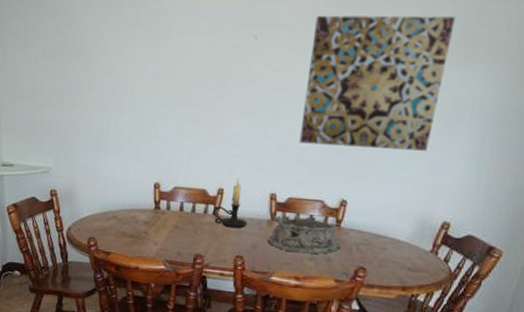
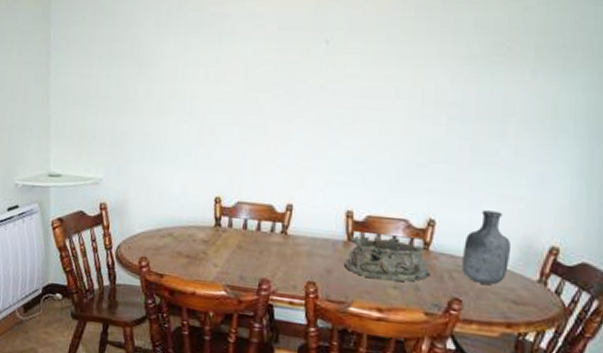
candle holder: present [212,177,248,229] -> none [280,192,321,250]
wall art: present [299,15,456,151] -> none [378,18,549,165]
vase: none [368,191,411,255] -> present [462,210,512,285]

